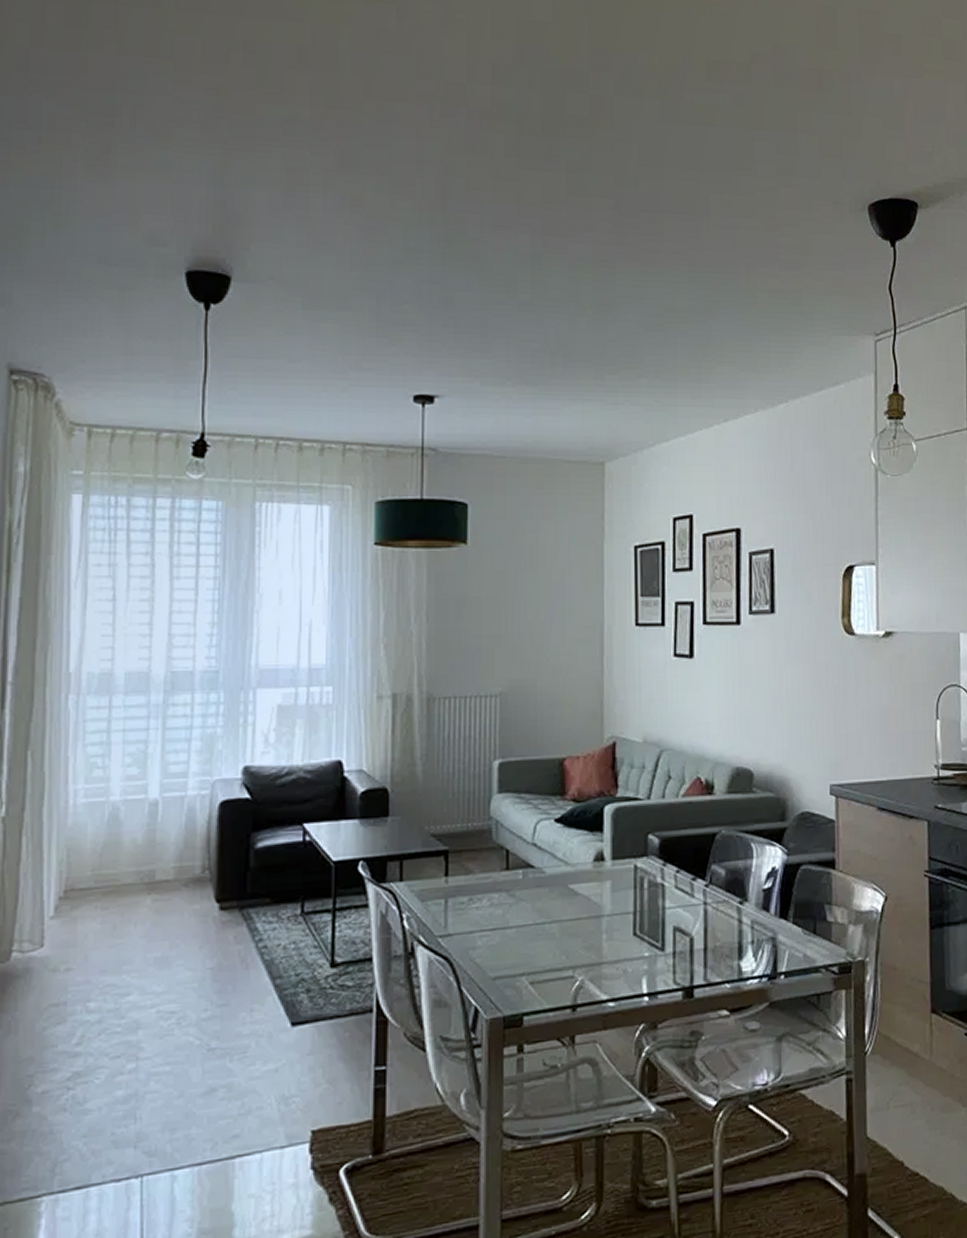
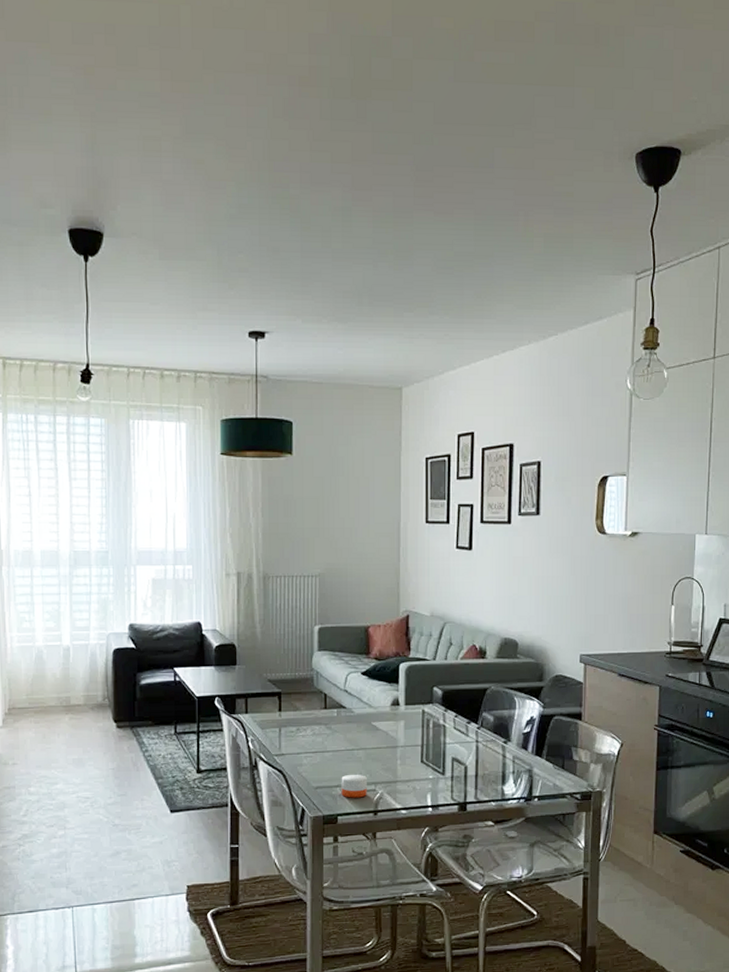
candle: none [528,956,563,990] -> present [341,774,367,798]

